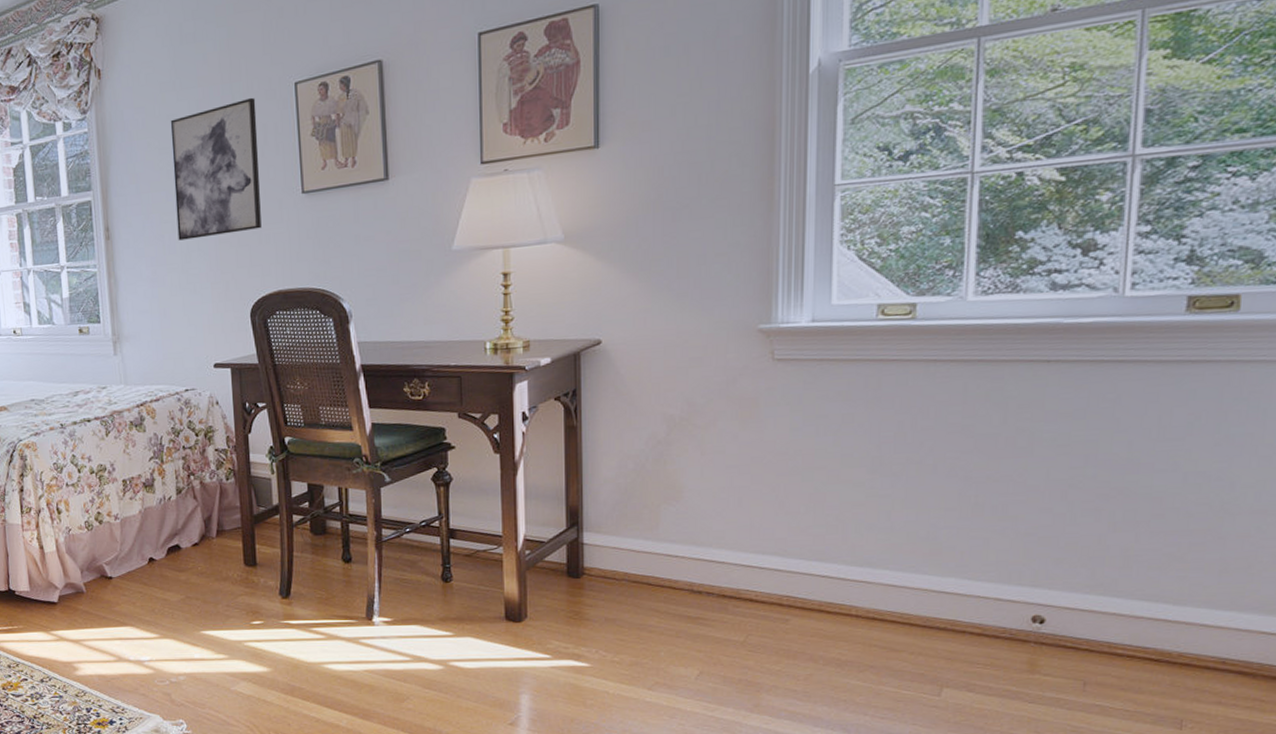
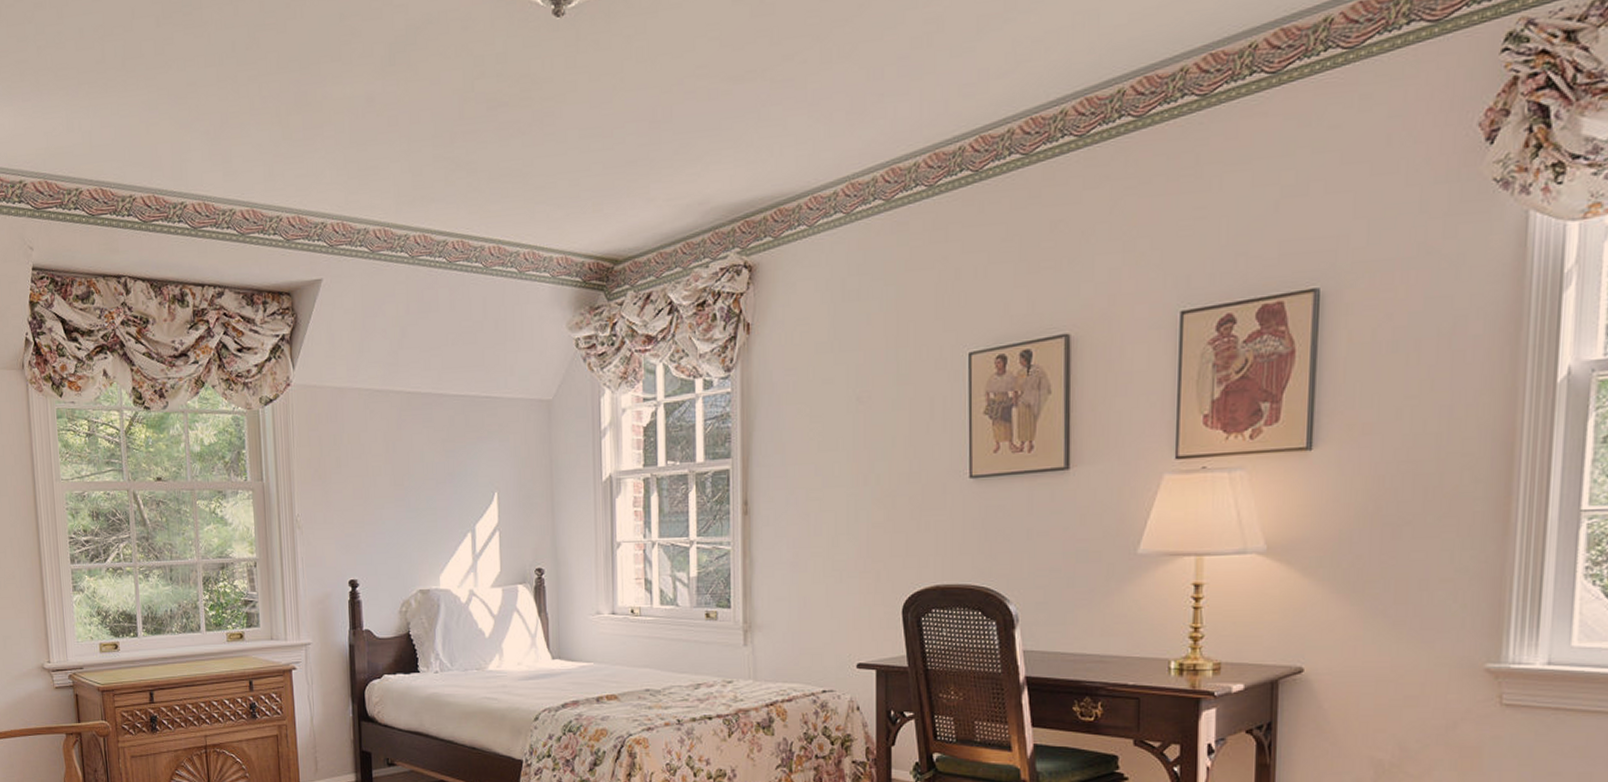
wall art: present [170,97,262,241] -> none [825,366,923,521]

